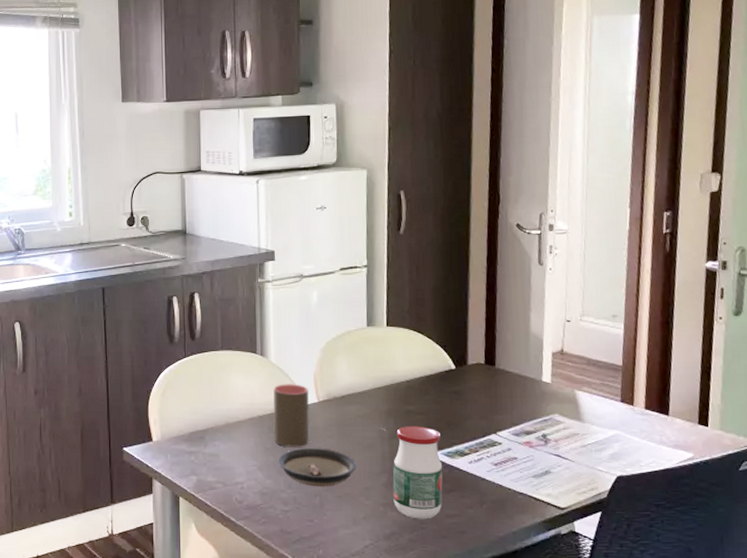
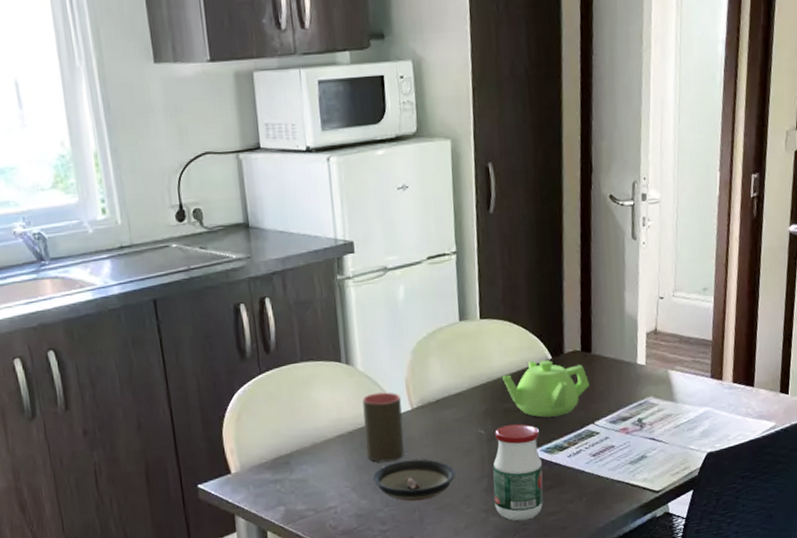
teapot: none [405,368,493,423] -> present [501,360,590,418]

